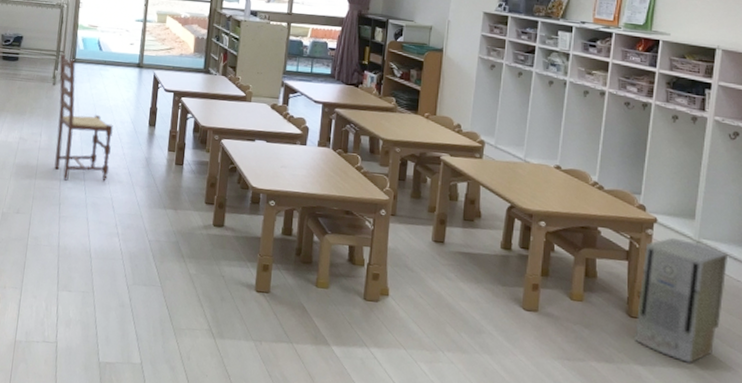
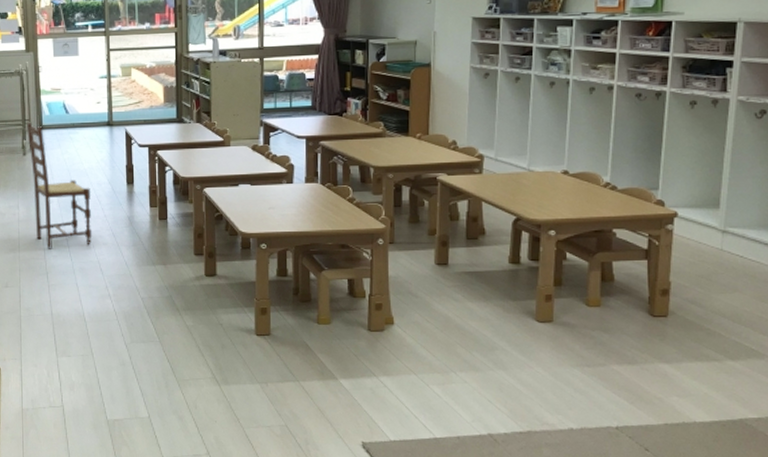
air purifier: present [635,237,729,364] -> none [658,230,759,357]

